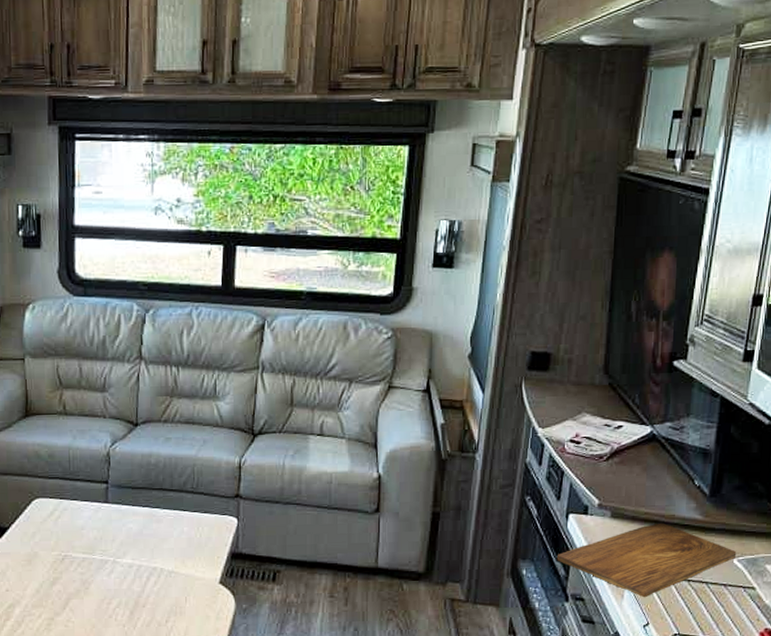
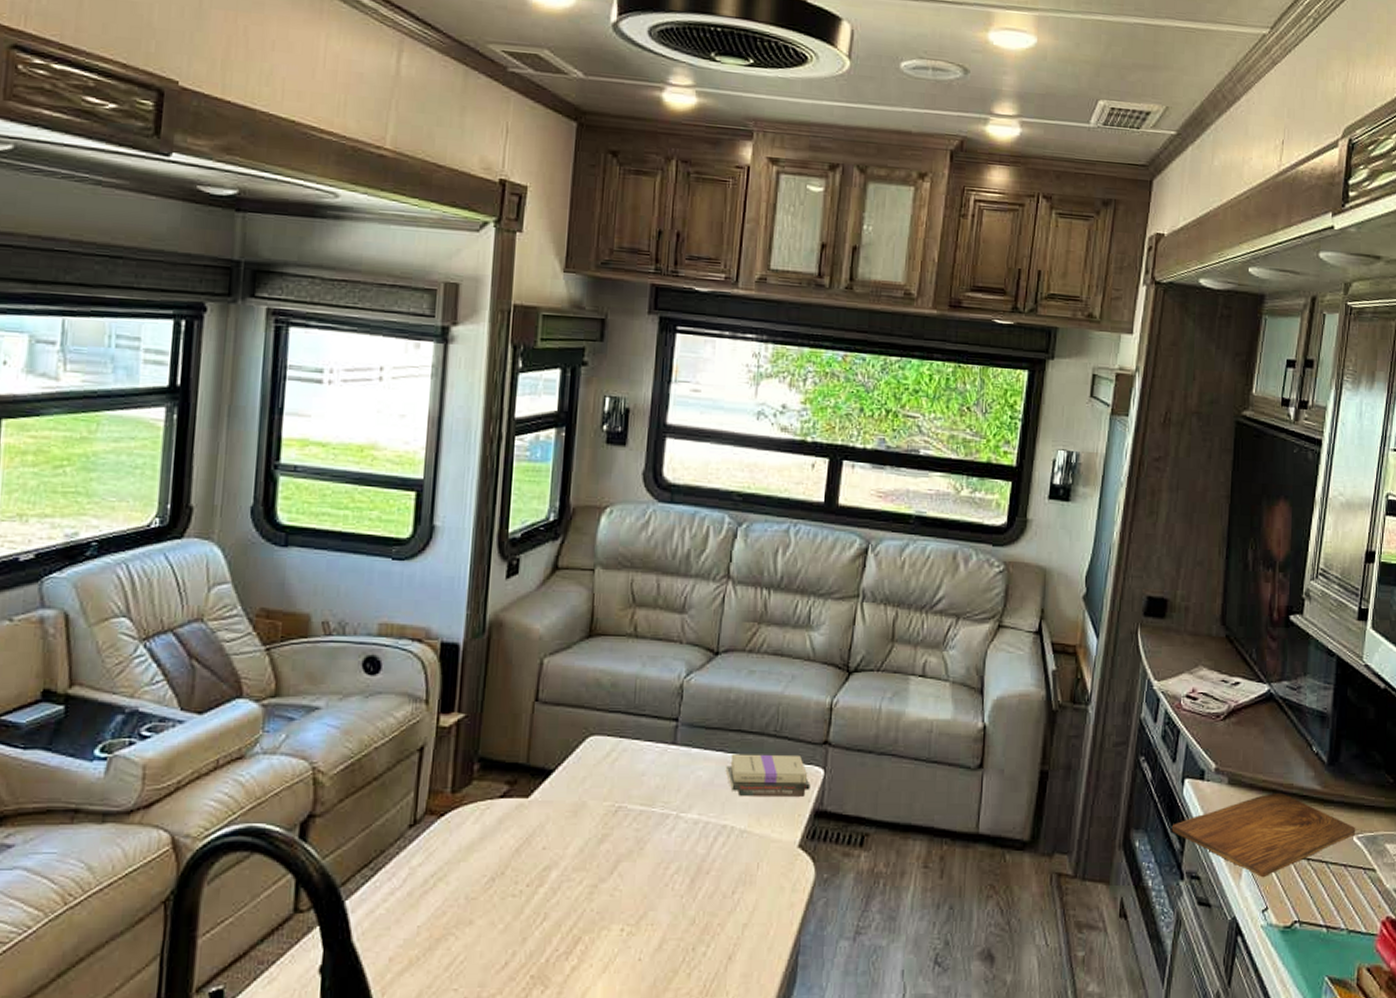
books: none [152,507,226,543] -> present [725,754,811,796]

